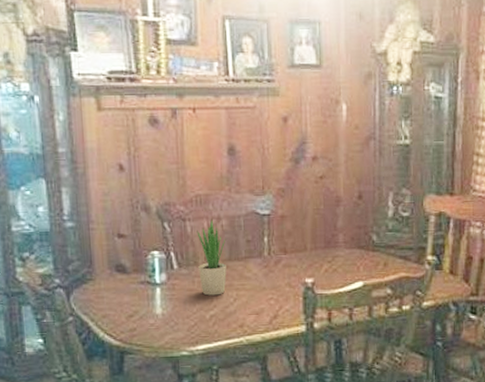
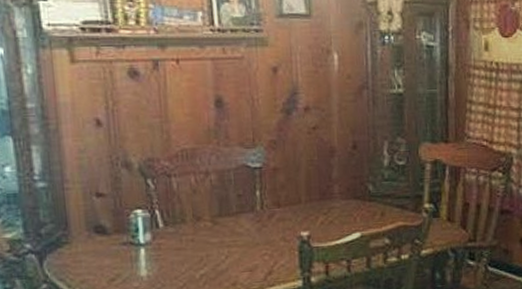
potted plant: present [197,218,227,296] -> none [183,173,217,254]

